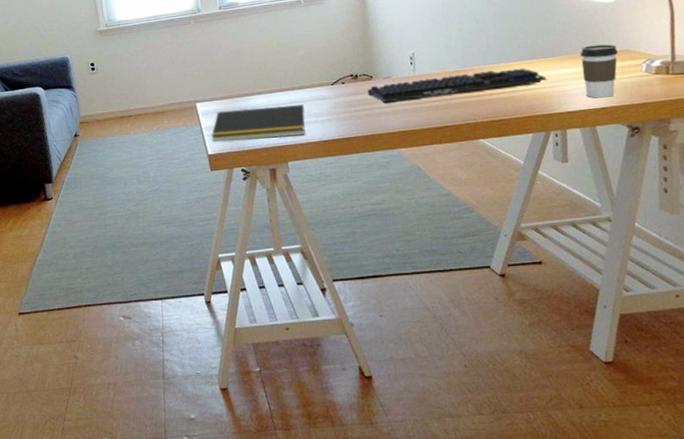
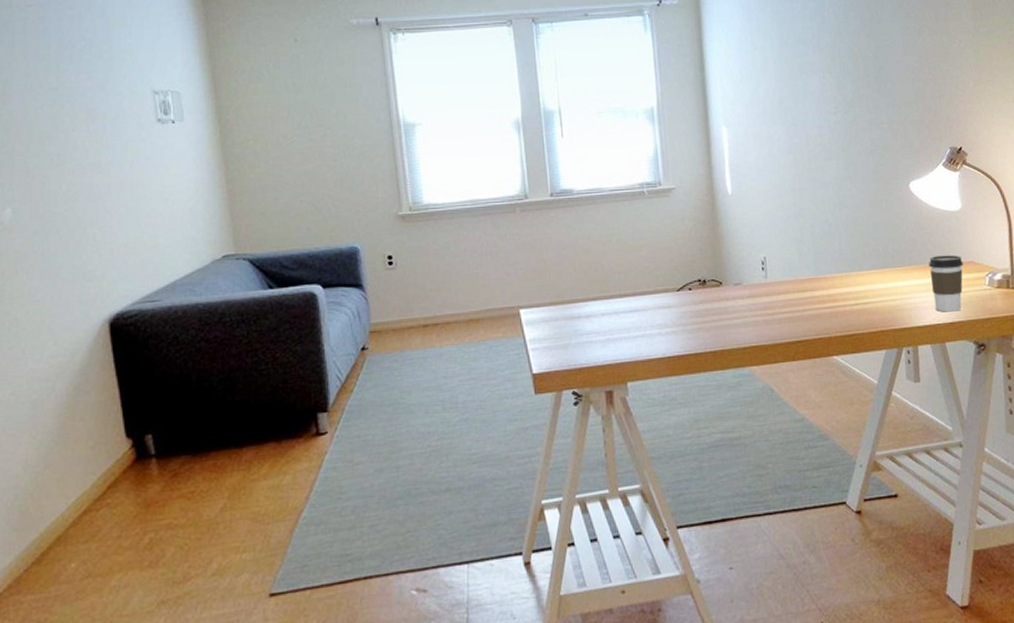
notepad: present [212,104,305,142] -> none [537,313,647,357]
keyboard: present [368,68,548,102] -> none [717,277,899,312]

